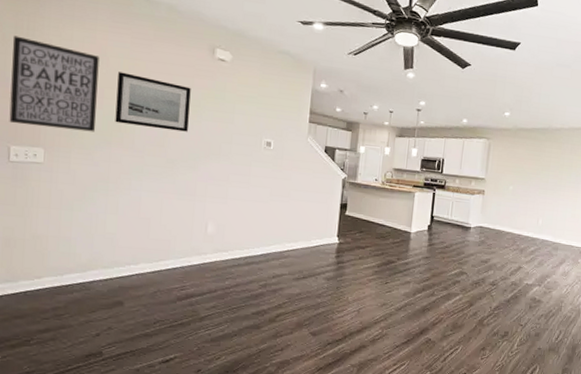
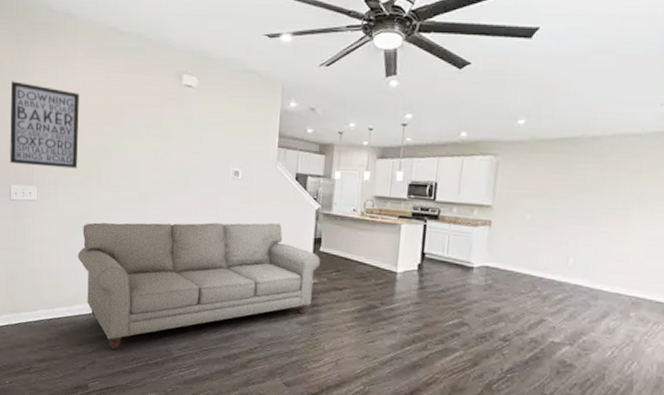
sofa: none [92,187,346,314] -> present [77,222,321,350]
wall art: present [115,72,191,132] -> none [94,107,160,164]

